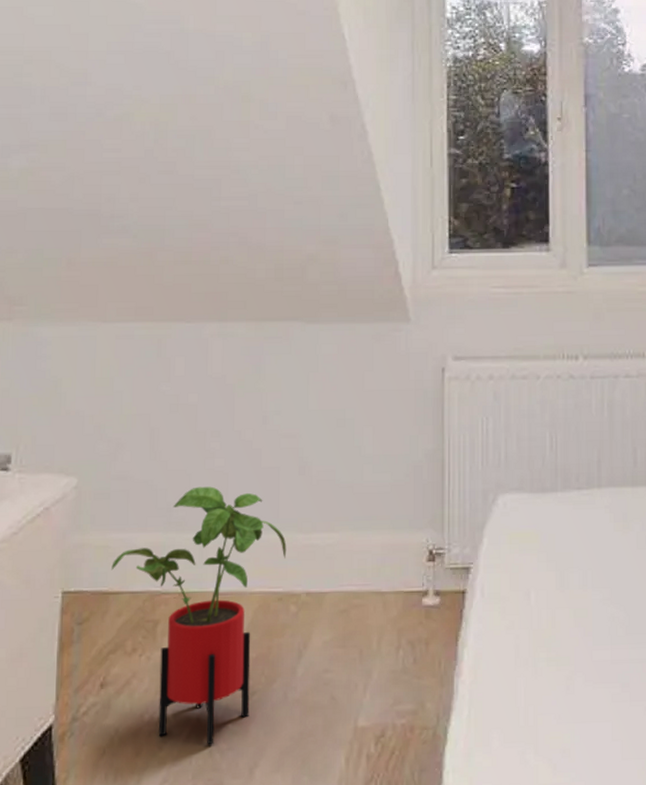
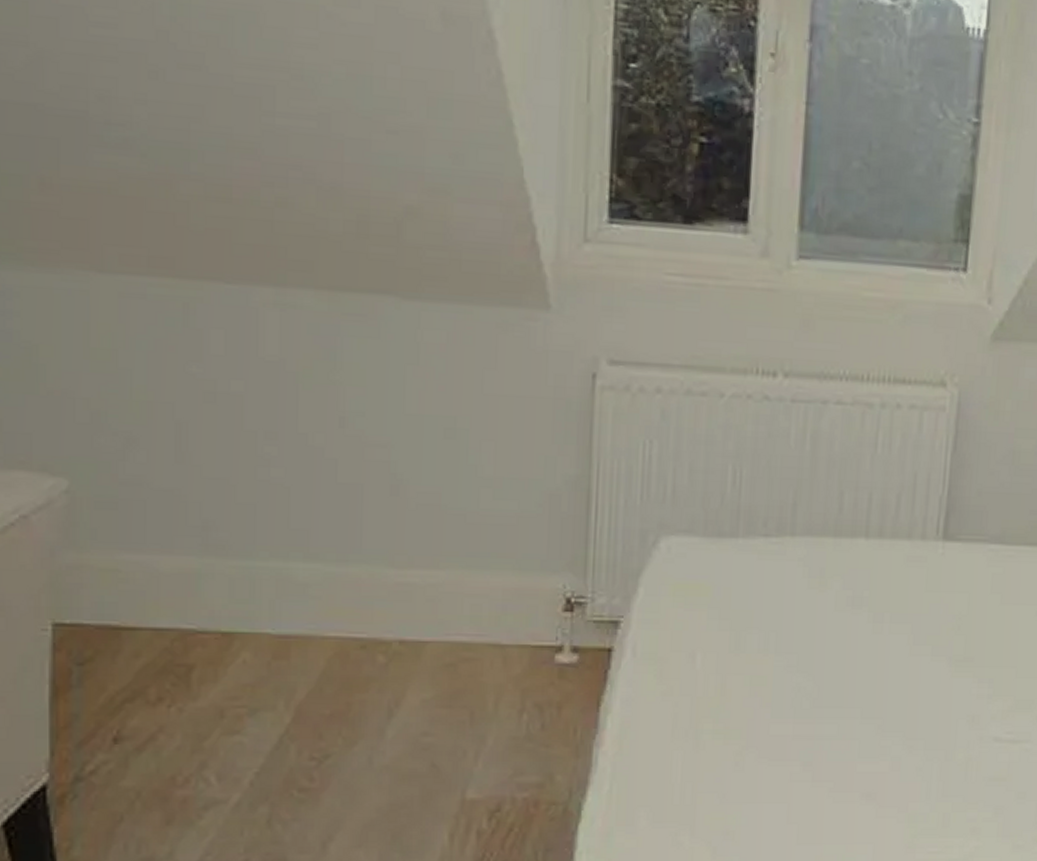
house plant: present [111,486,287,745] -> none [124,501,373,815]

